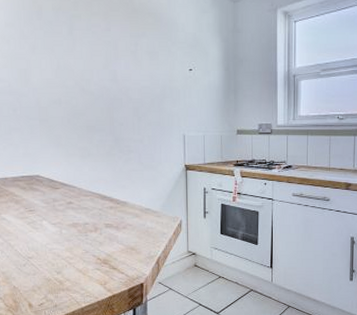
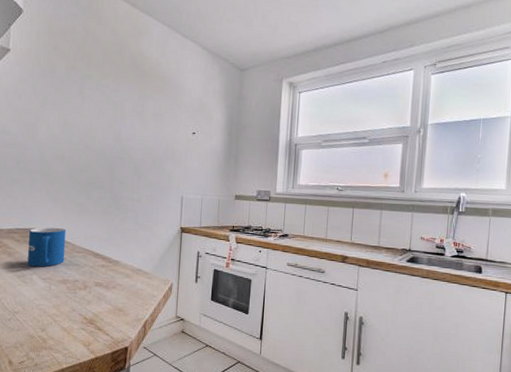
mug: none [34,173,73,213] -> present [28,227,66,267]

